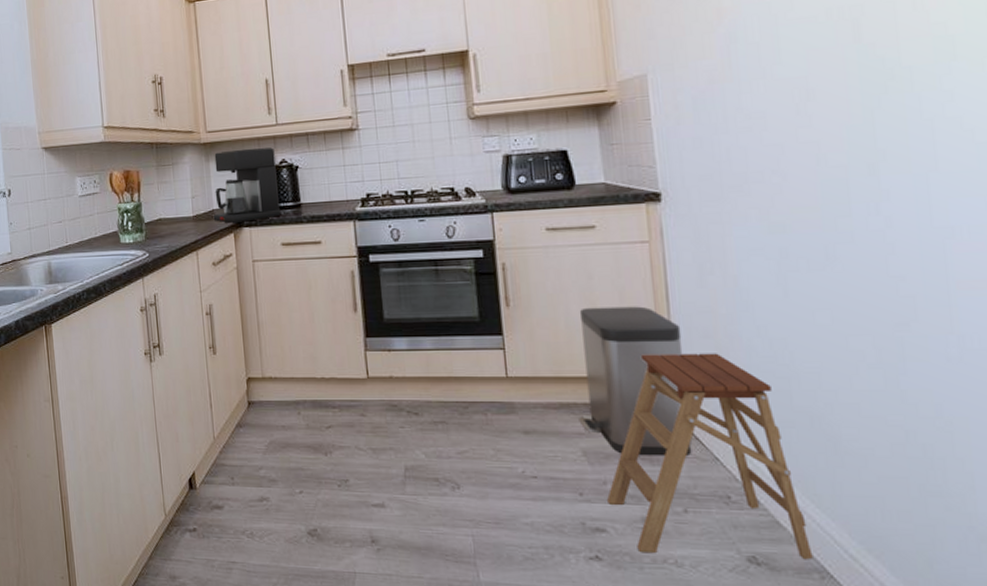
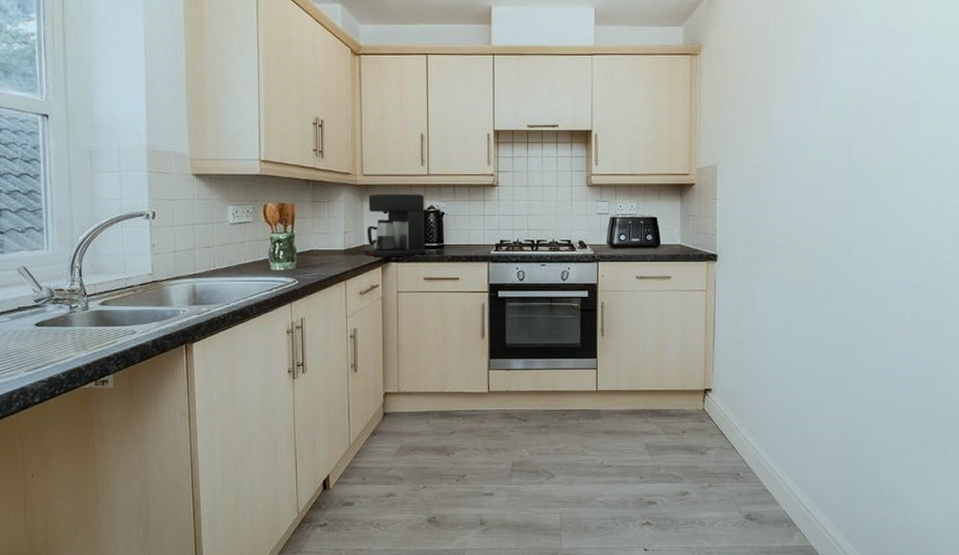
pedal bin: present [579,306,692,456] -> none [645,338,720,448]
step ladder: present [607,353,813,560] -> none [659,373,785,518]

